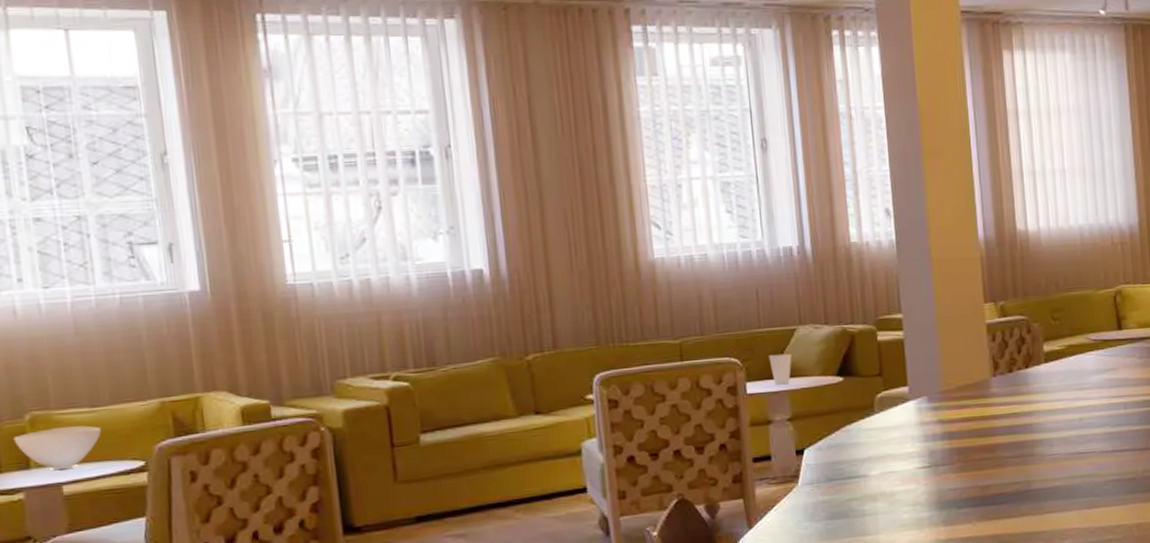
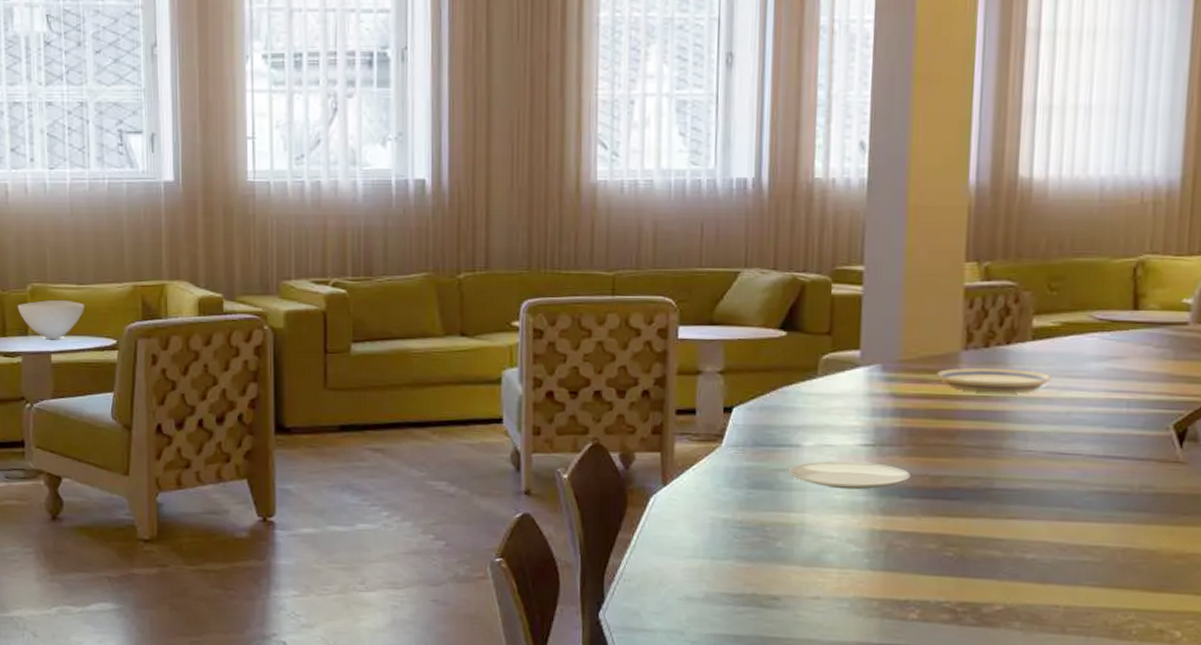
cup: present [769,353,792,386] -> none [706,298,732,334]
plate: none [860,482,964,509] -> present [788,460,911,490]
plate: none [973,387,1065,411] -> present [937,367,1052,392]

